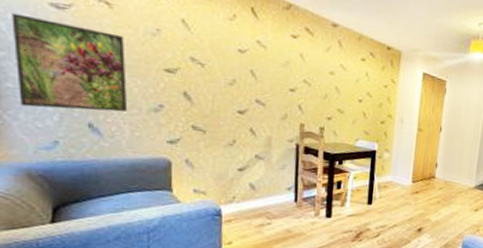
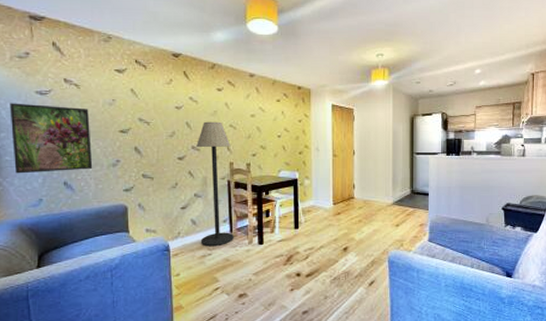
floor lamp: none [259,72,303,216] -> present [196,121,234,247]

